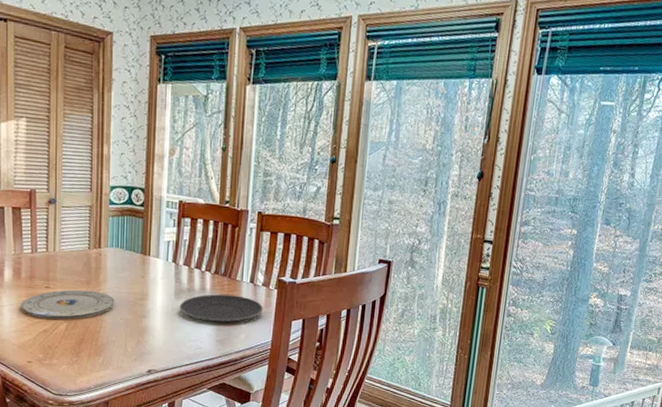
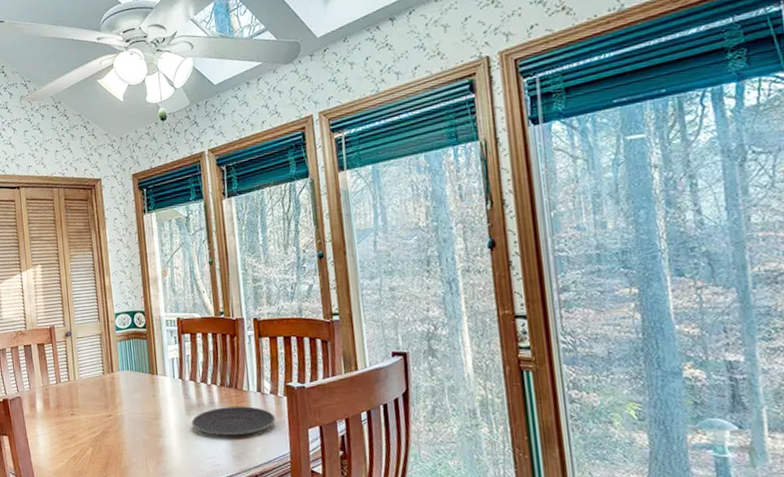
plate: present [21,289,115,320] -> none [52,414,132,445]

